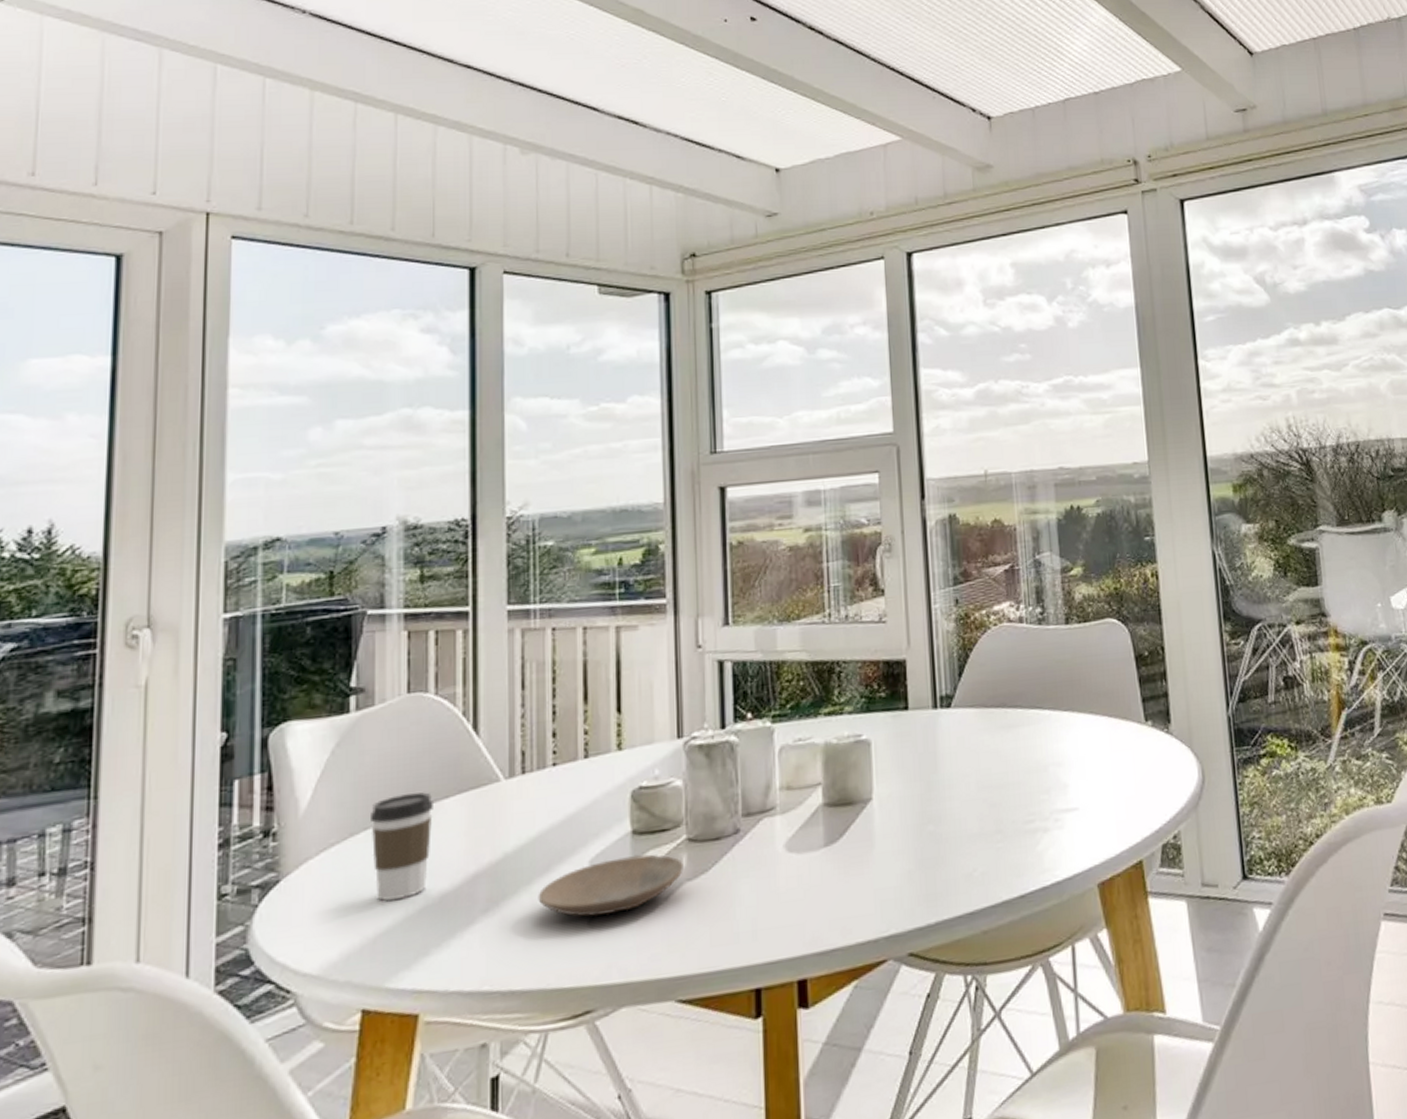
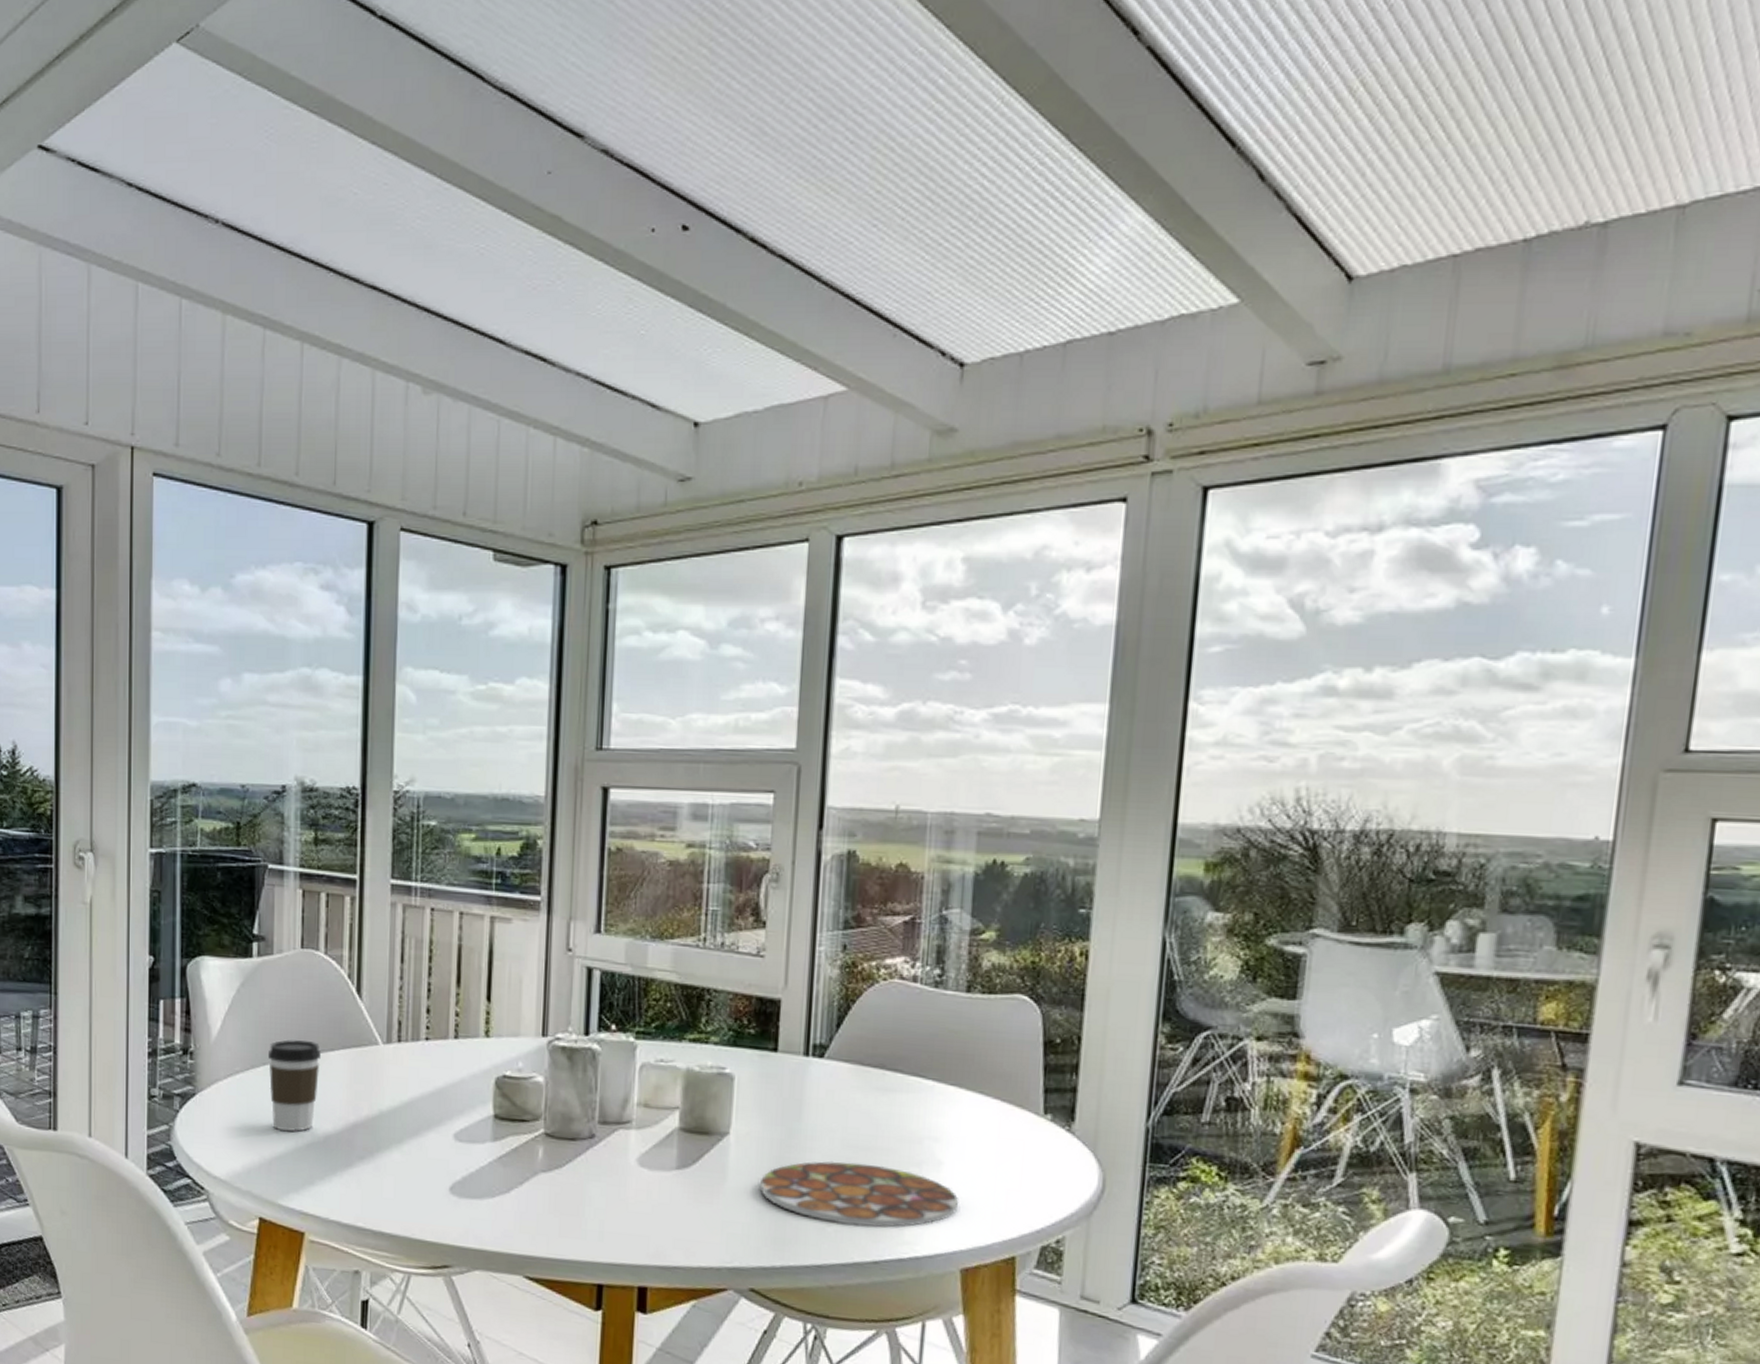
plate: present [538,854,683,917] -> none [407,1137,539,1187]
plate: none [907,800,1087,867] -> present [760,1161,959,1227]

